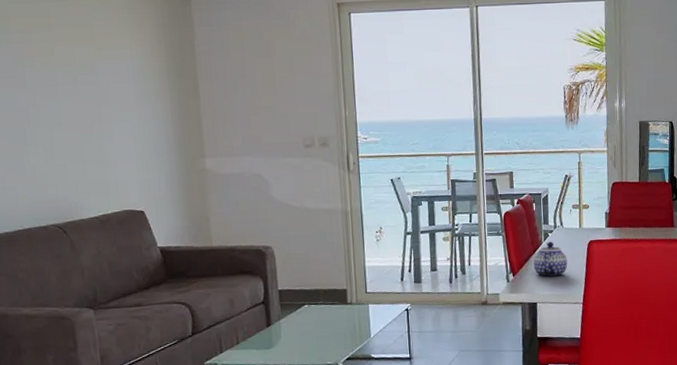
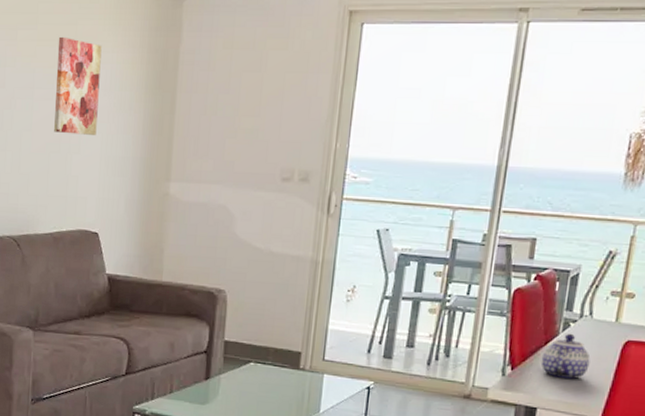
wall art: none [74,36,127,125] -> present [54,36,102,135]

